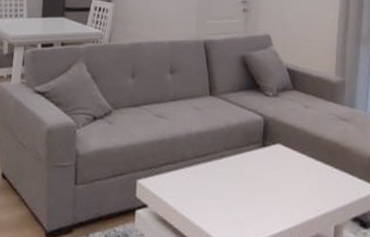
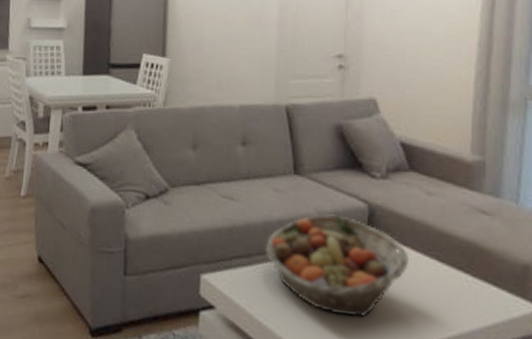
fruit basket: none [187,126,293,206] -> present [265,214,410,318]

